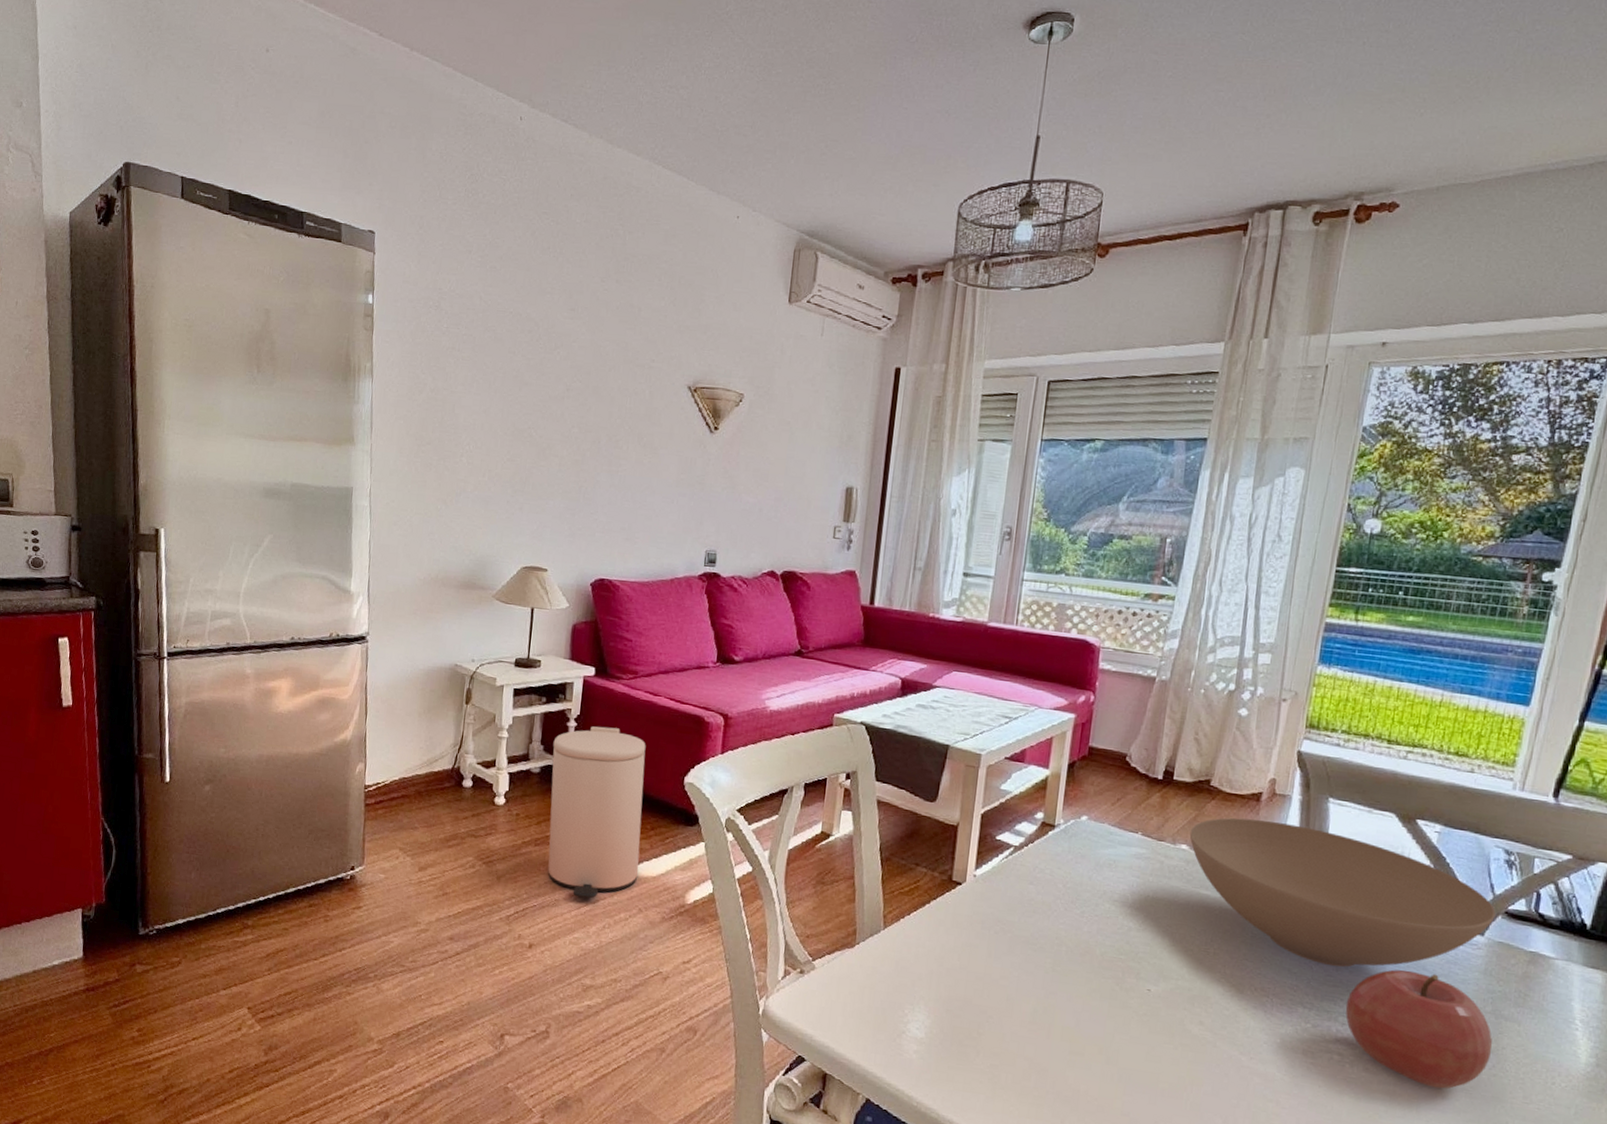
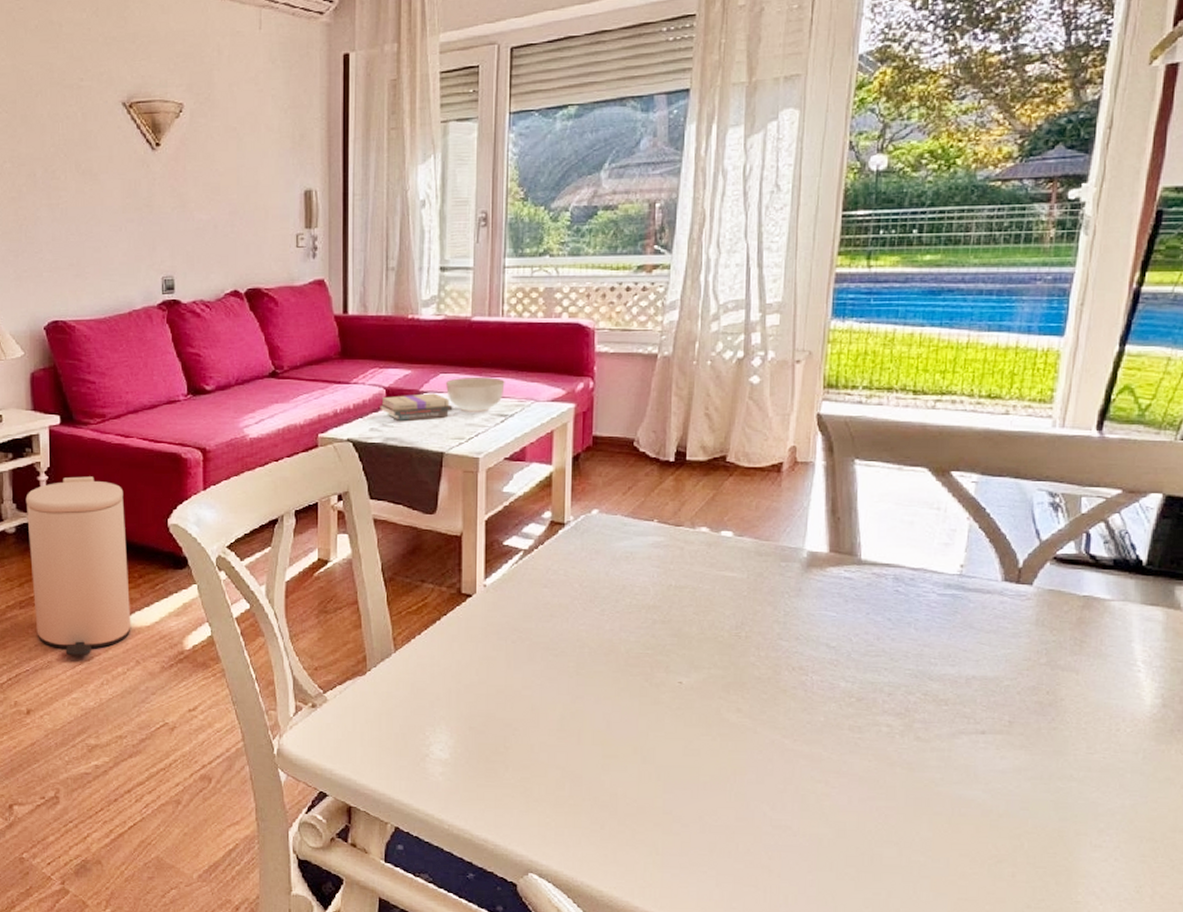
books: none [894,686,962,713] -> present [380,393,453,421]
bowl: none [957,677,1013,712] -> present [446,377,505,412]
bowl: present [1189,818,1496,967] -> none [709,491,1043,636]
fruit: present [1345,969,1492,1089] -> none [890,630,1049,749]

